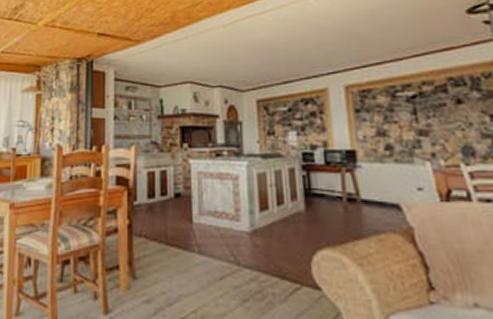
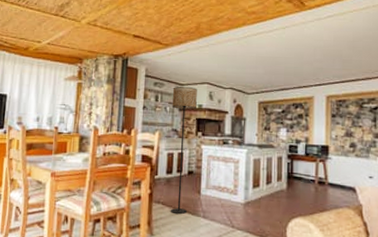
floor lamp: none [148,88,179,249] -> present [171,86,197,214]

